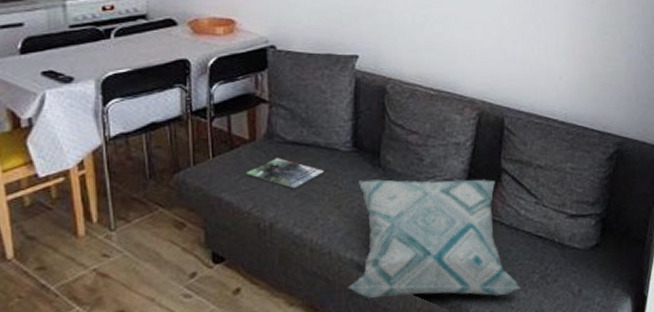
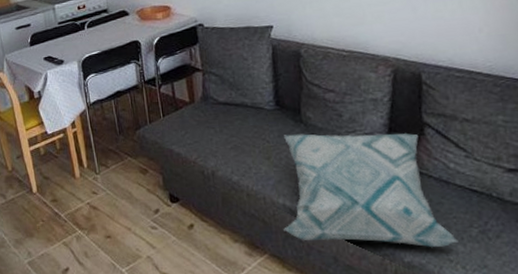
magazine: present [246,158,325,189] -> none [190,116,254,143]

